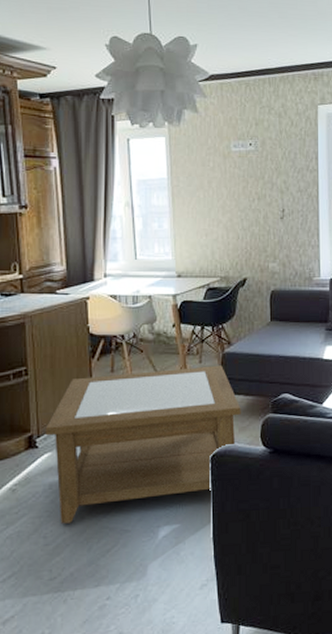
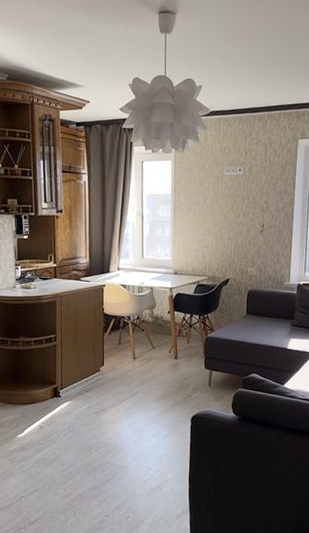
coffee table: present [45,365,241,524] -> none [66,346,218,456]

